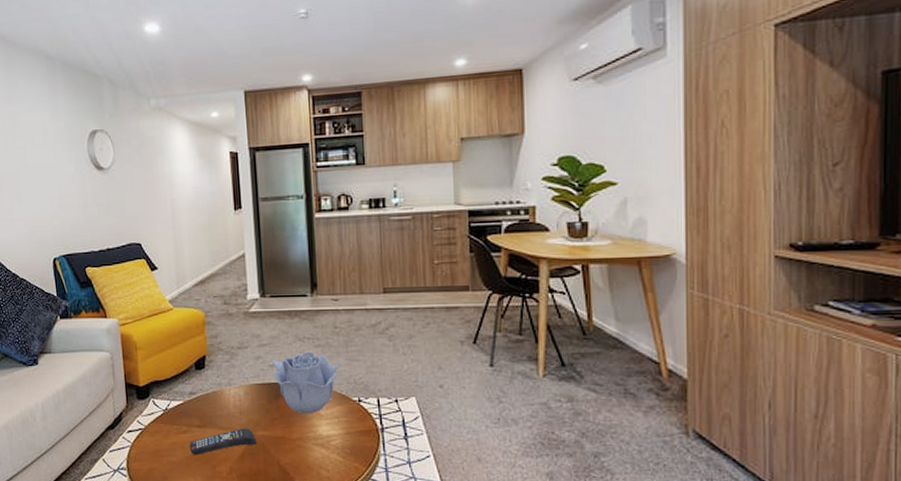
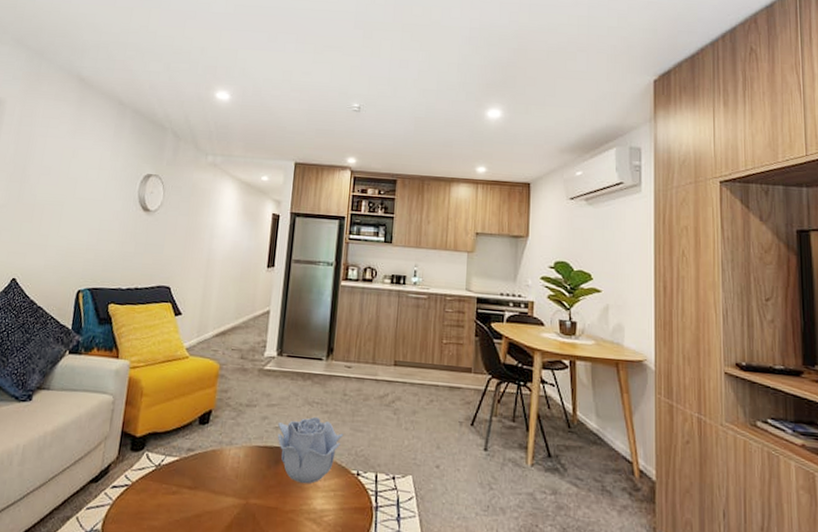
remote control: present [189,428,257,456] -> none [175,494,248,522]

